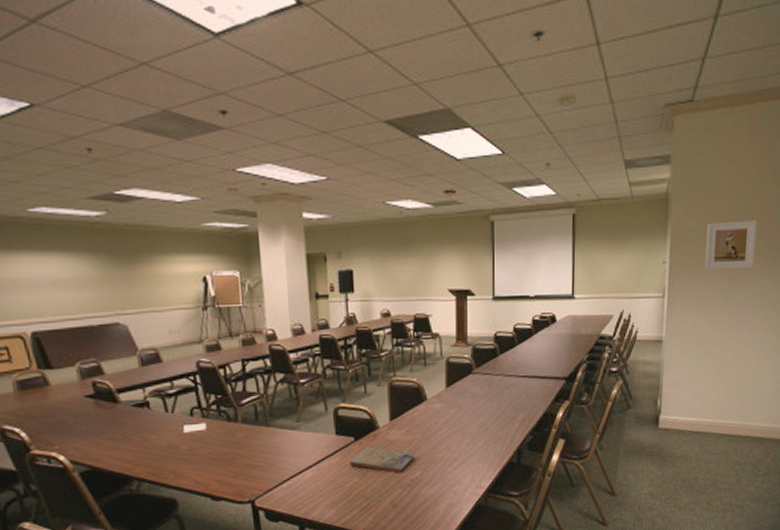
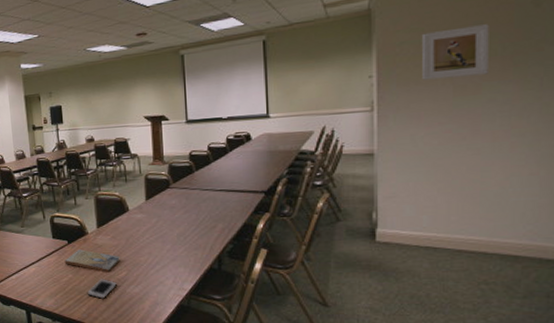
cell phone: none [375,481,410,505] -> present [87,279,117,299]

